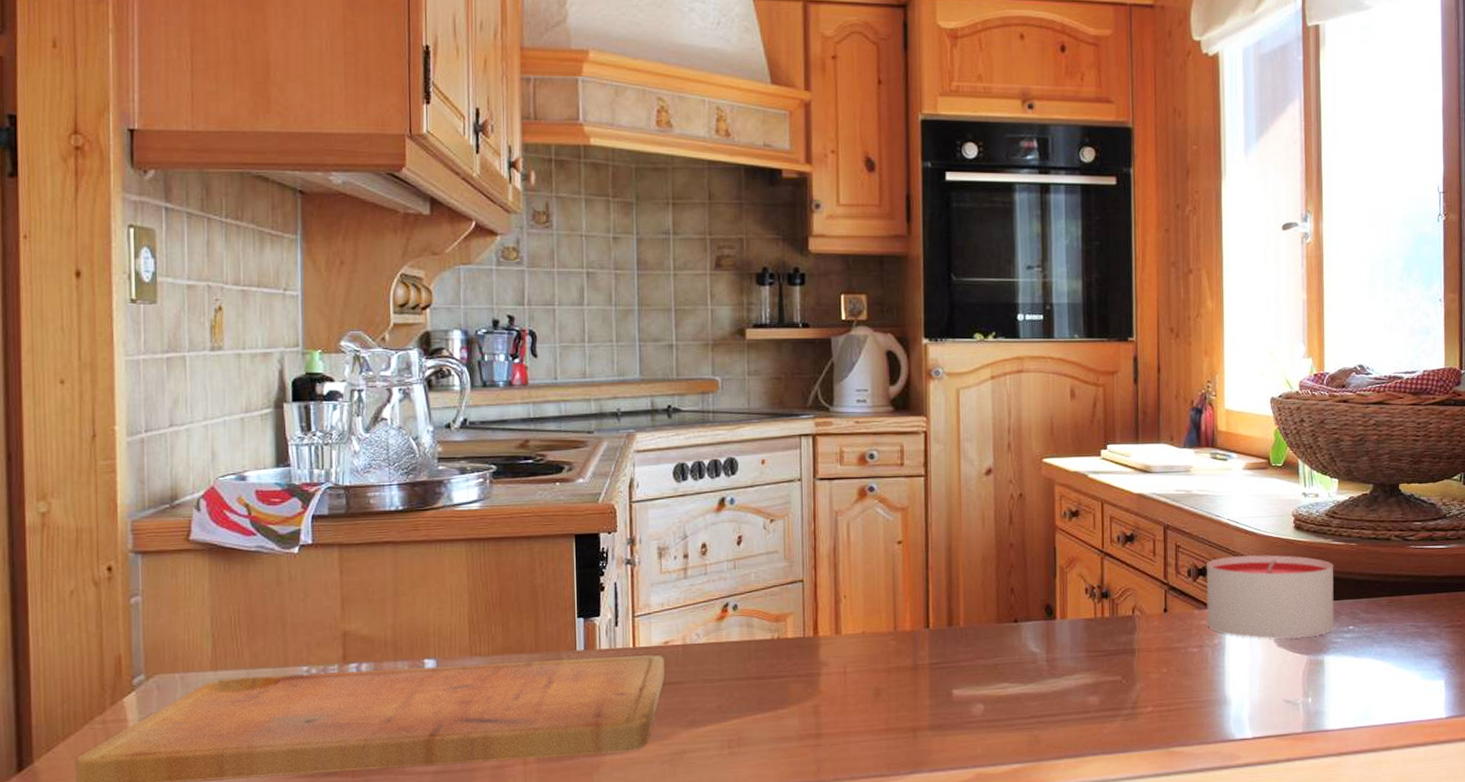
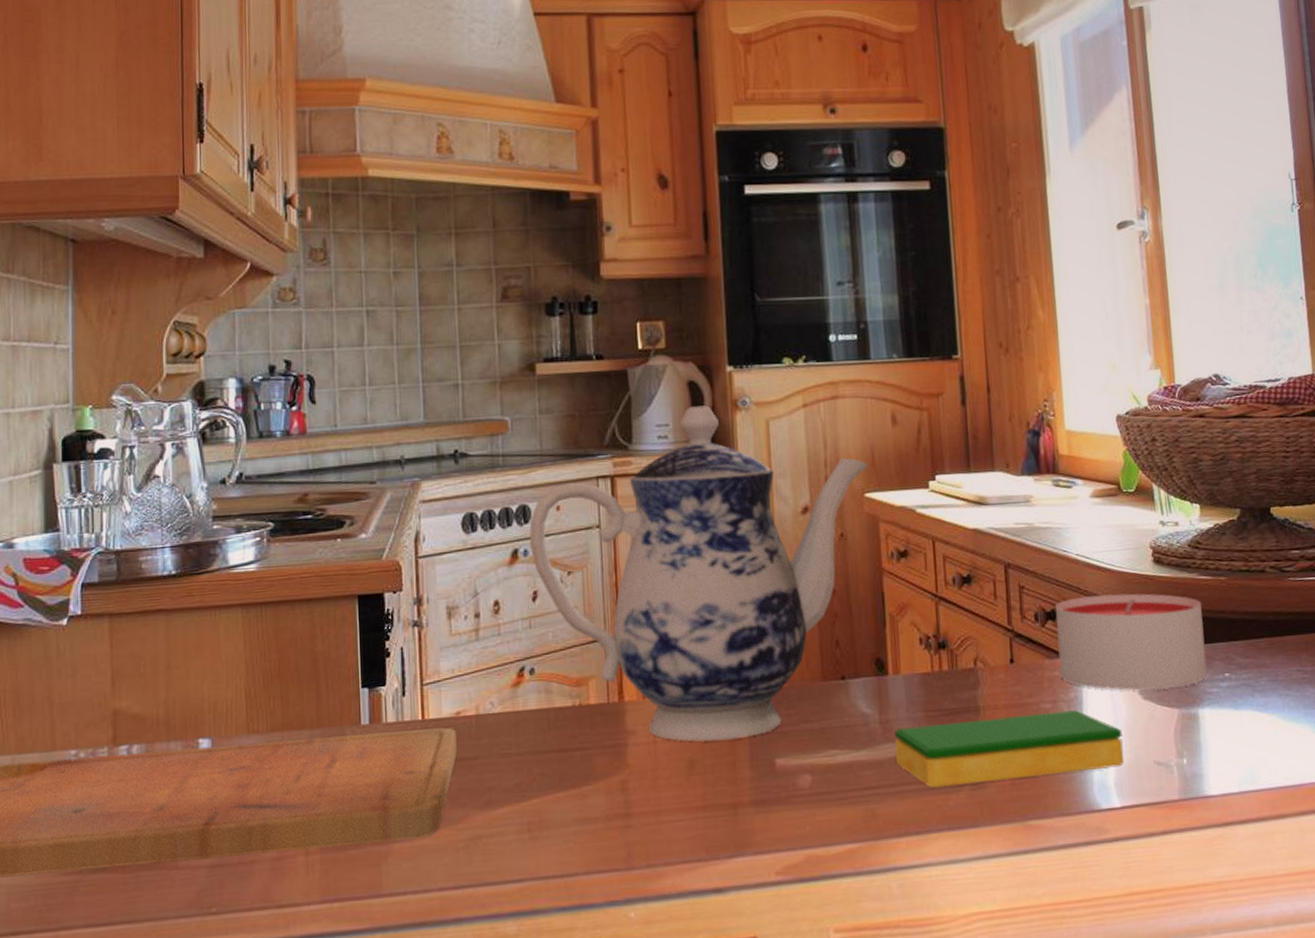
teapot: none [735,374,1047,673] -> present [529,405,868,742]
dish sponge: none [1059,654,1258,718] -> present [894,710,1125,788]

